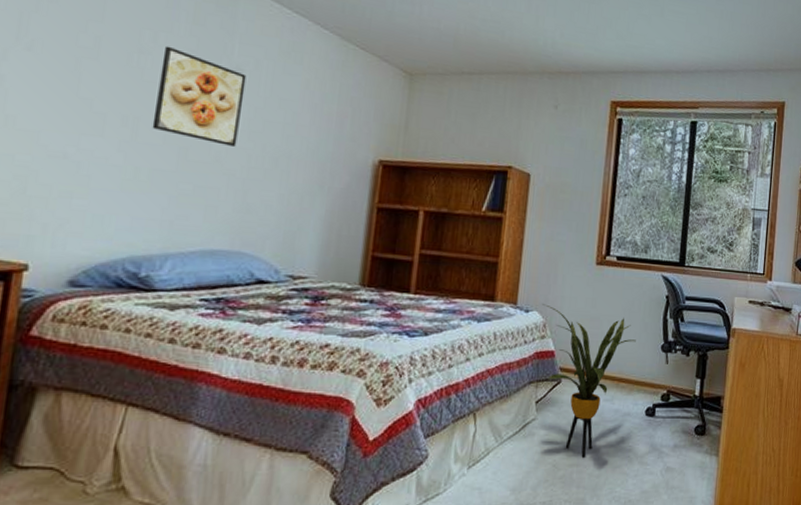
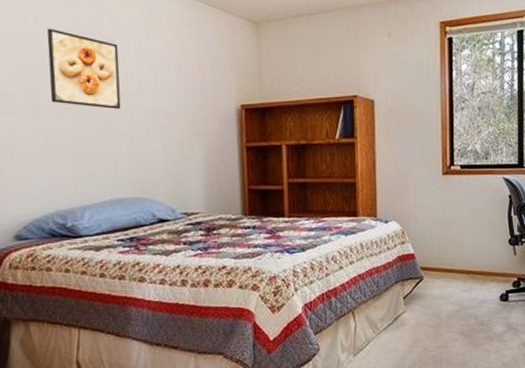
house plant: present [543,304,636,458] -> none [399,214,485,340]

